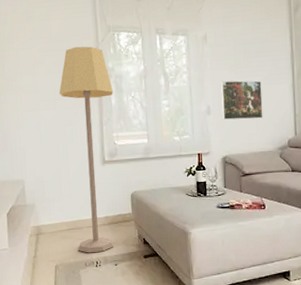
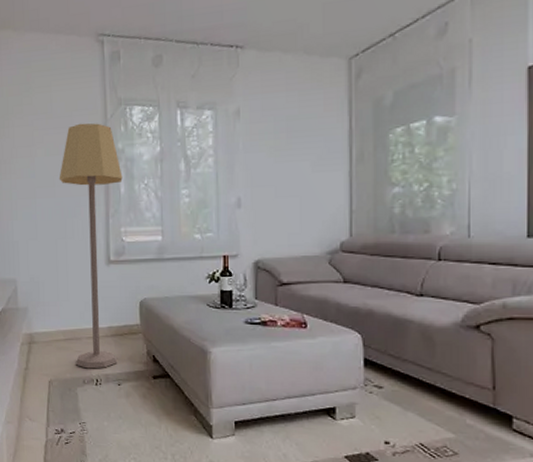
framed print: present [220,80,263,120] -> none [255,166,309,215]

